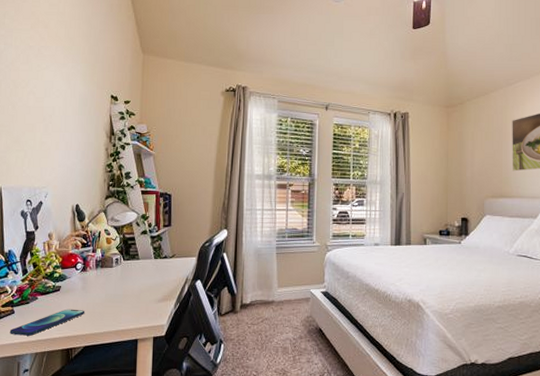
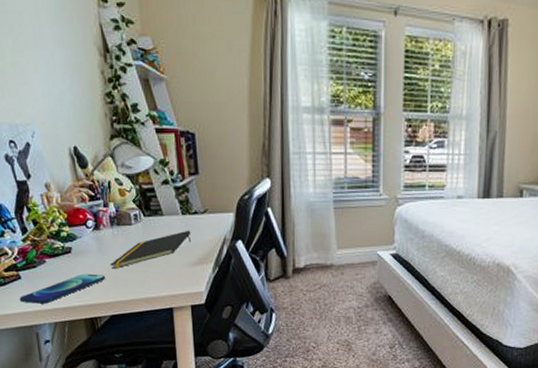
notepad: none [90,271,160,305] -> present [110,230,192,269]

